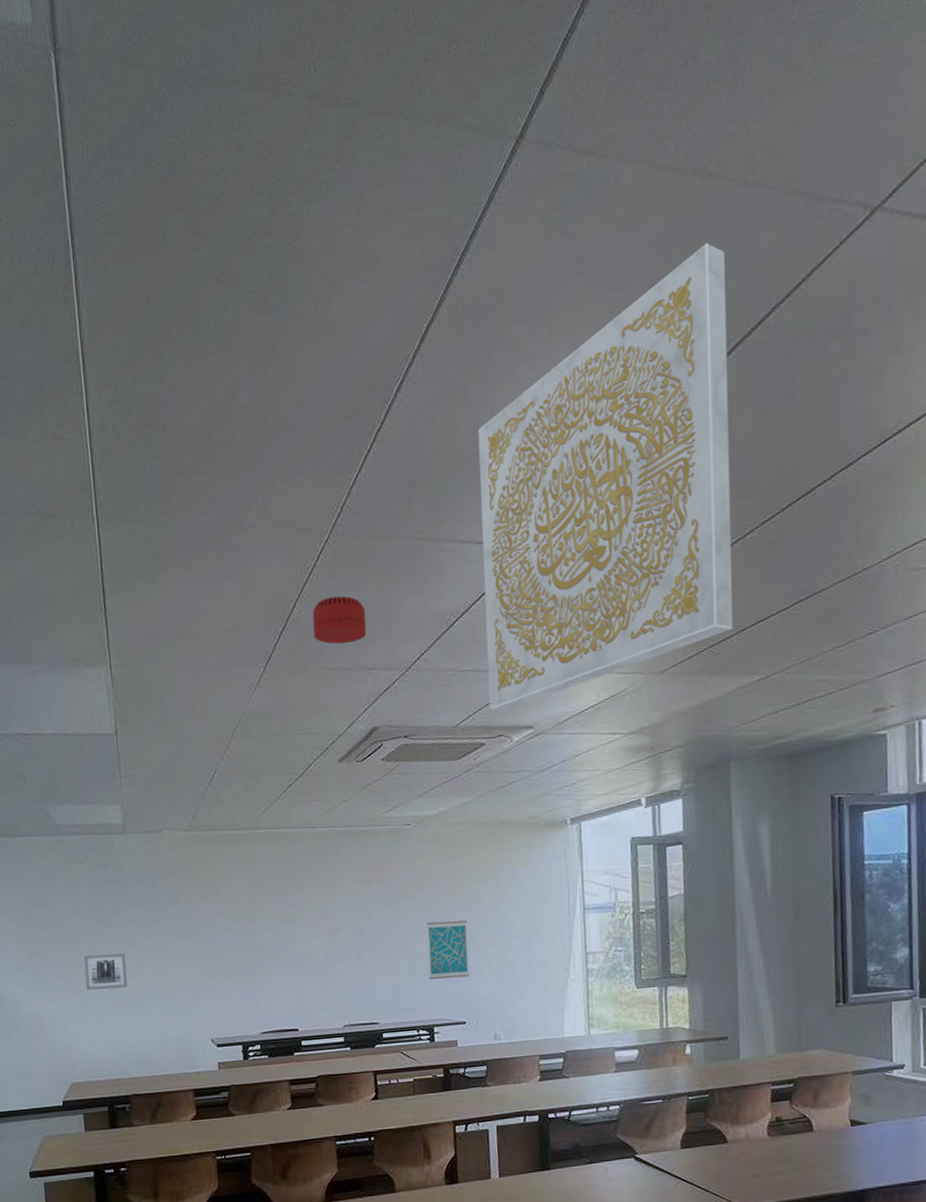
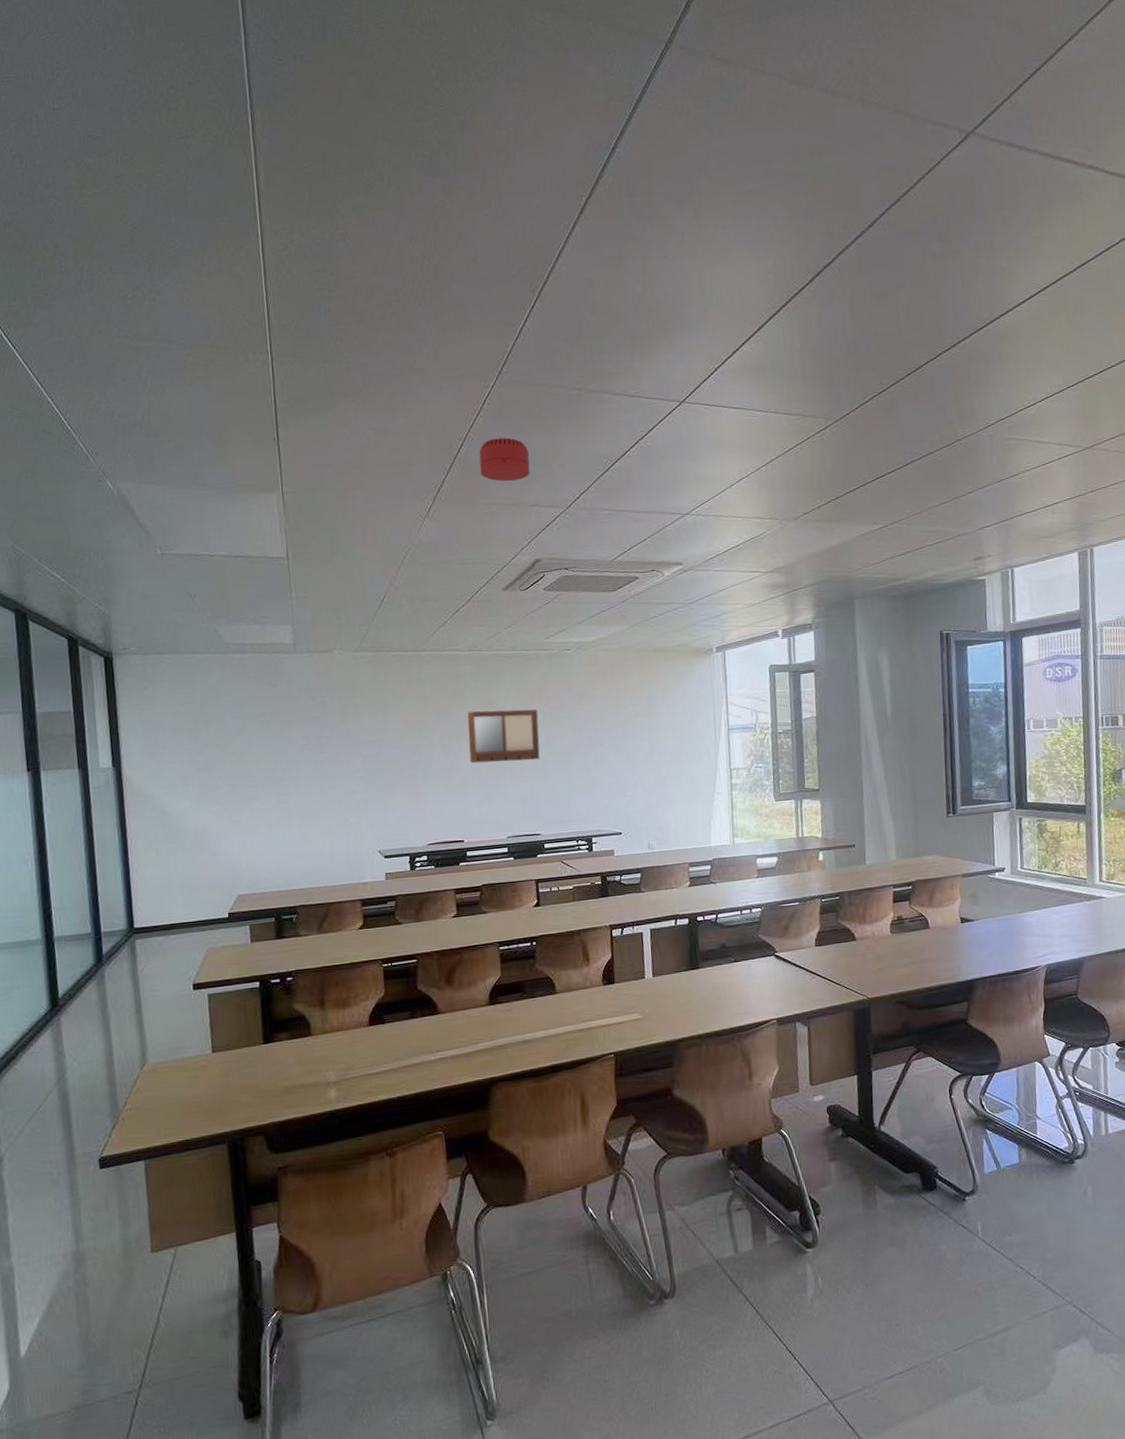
wall art: present [84,953,128,990] -> none [252,768,296,804]
writing board: none [301,889,378,948] -> present [467,709,540,764]
wall art: present [426,920,470,980] -> none [585,738,626,794]
light panel: present [477,243,734,712] -> none [631,149,856,549]

